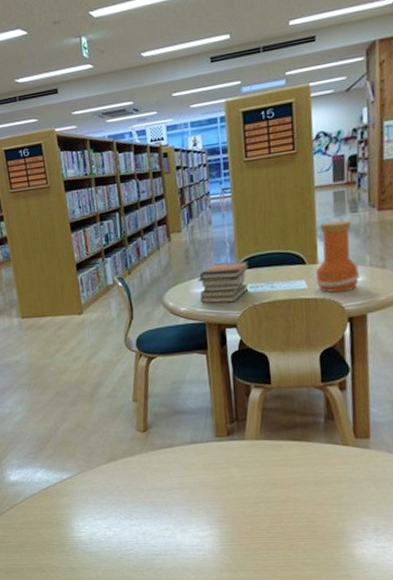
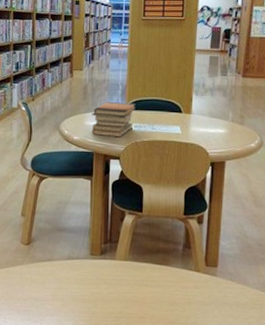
vase: present [315,220,360,293] -> none [188,80,224,140]

